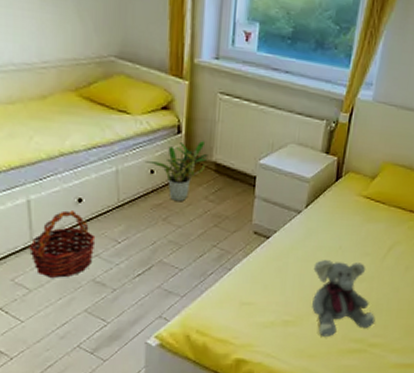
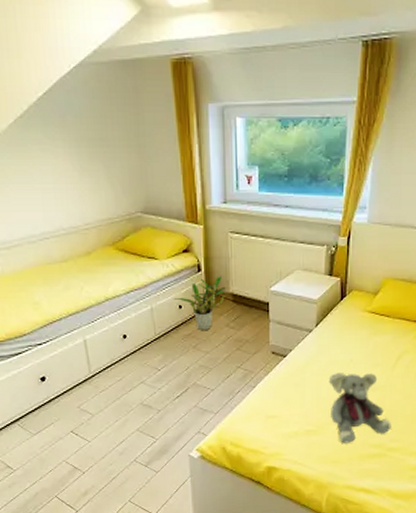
basket: present [29,210,96,278] -> none [89,346,141,403]

